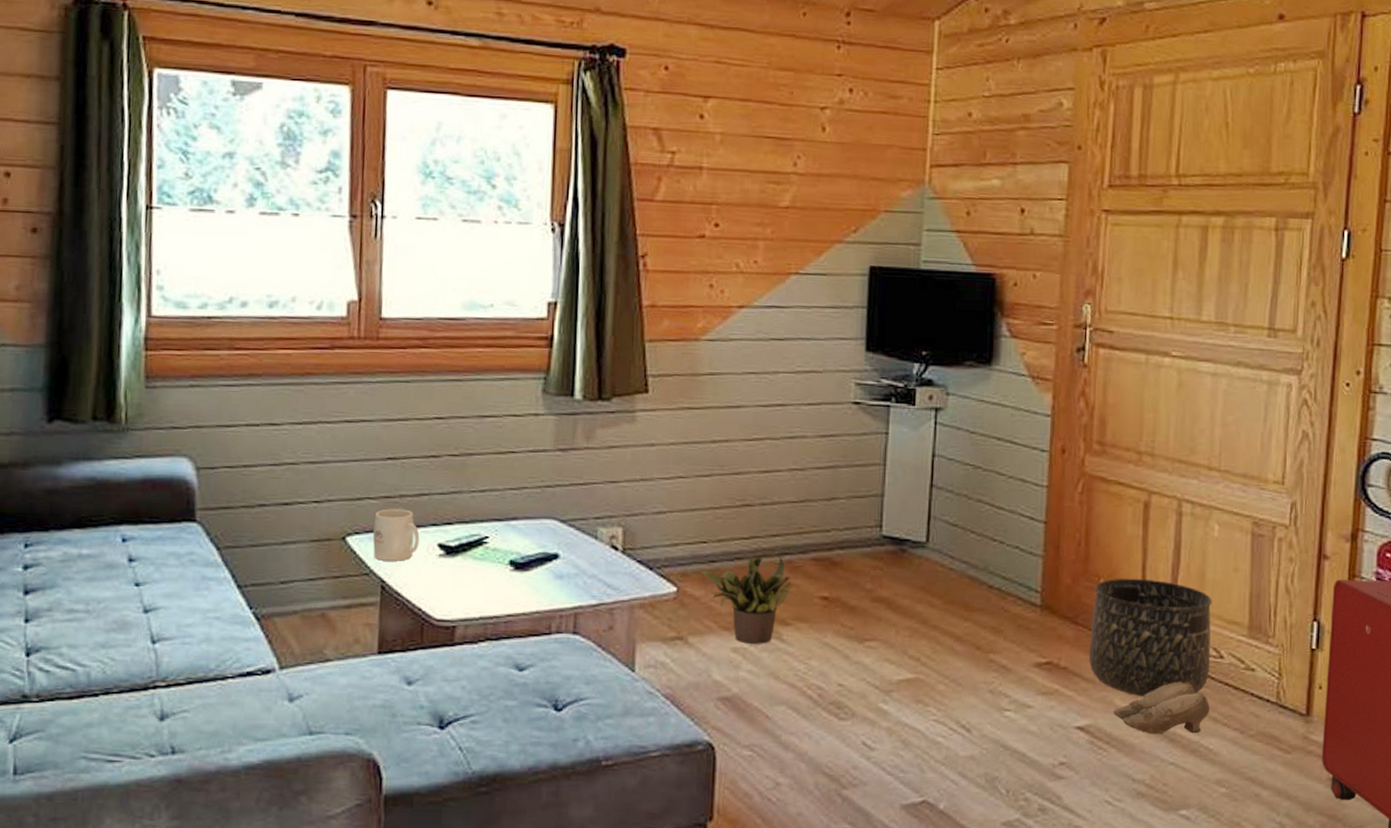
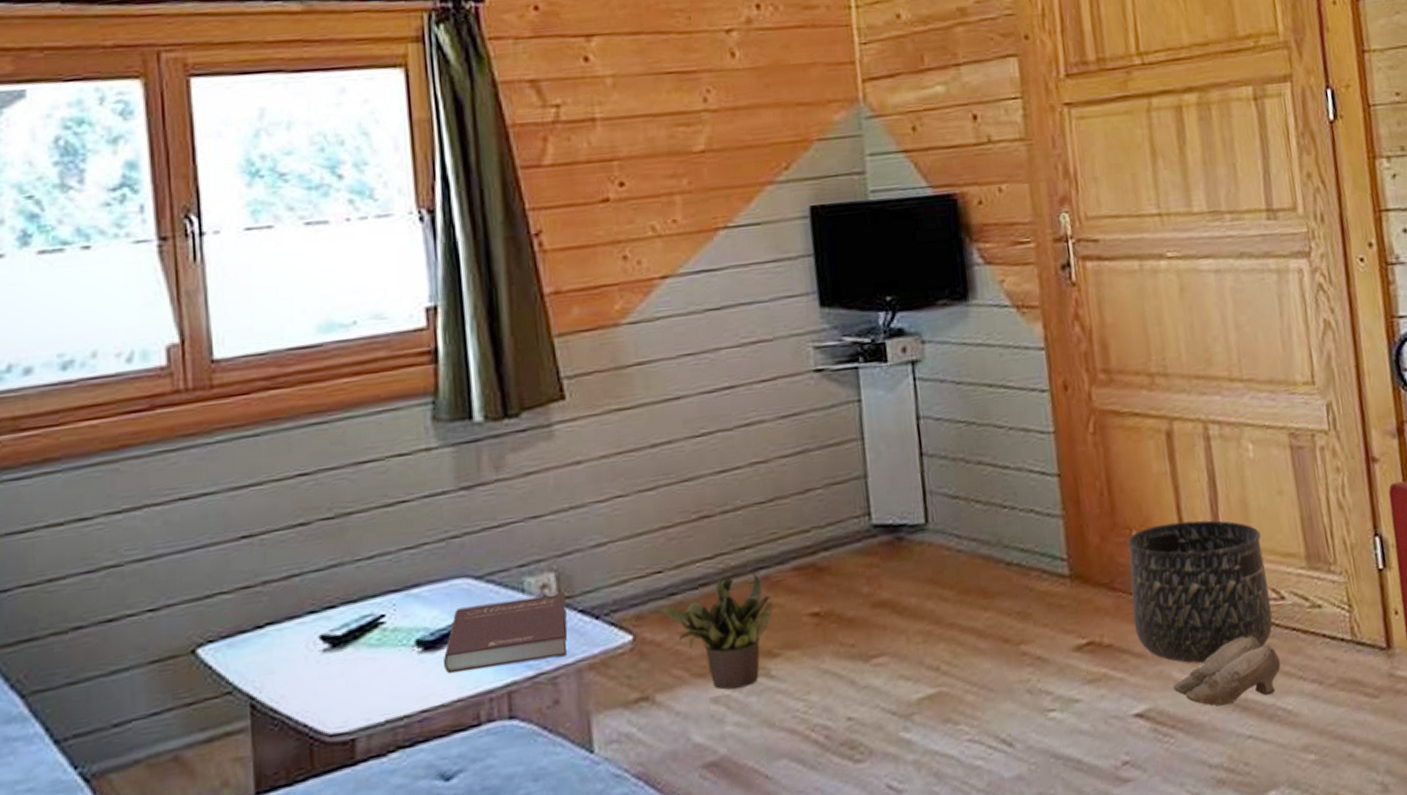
mug: present [372,508,420,561] -> none [231,598,295,672]
book: none [528,542,628,594] -> present [442,593,568,674]

